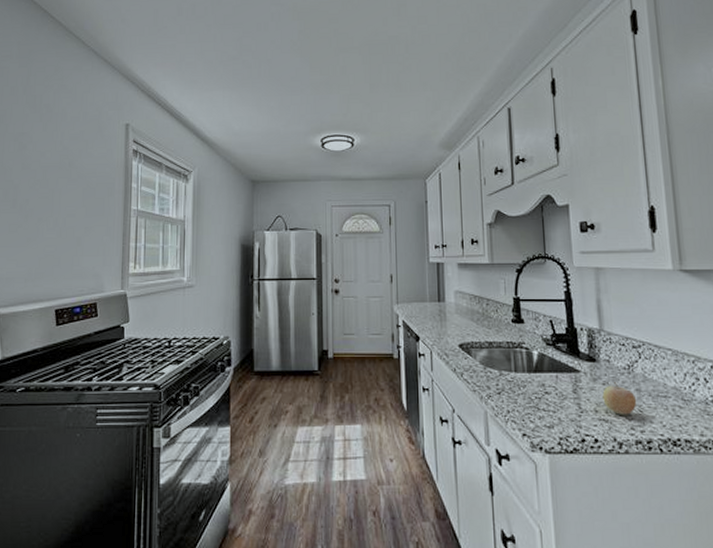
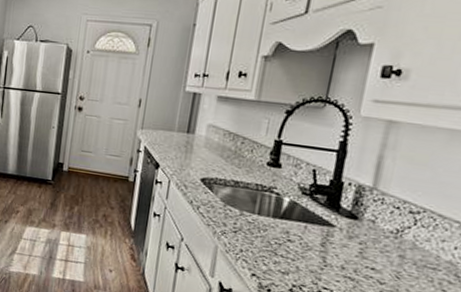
fruit: present [602,382,637,415] -> none [354,244,397,279]

